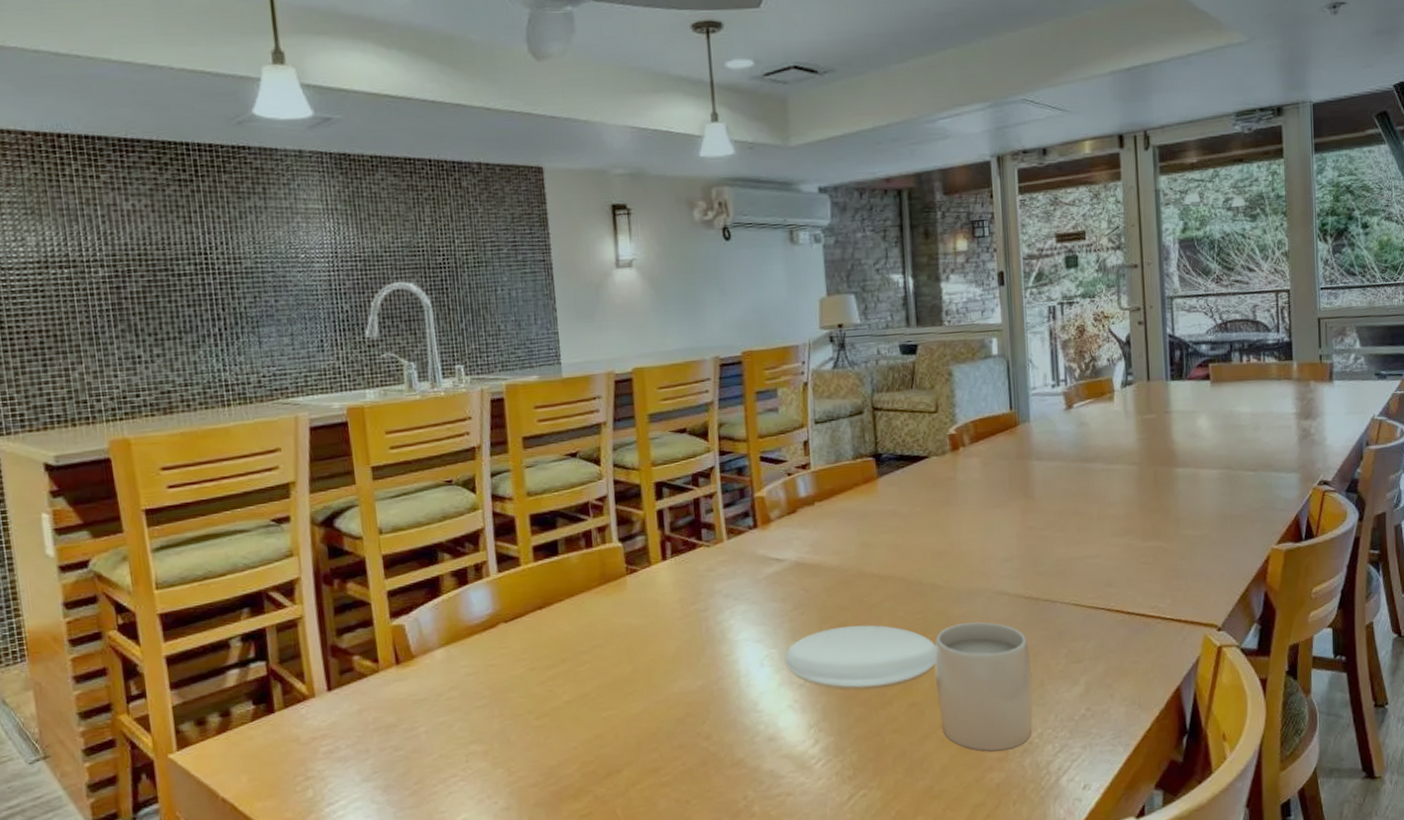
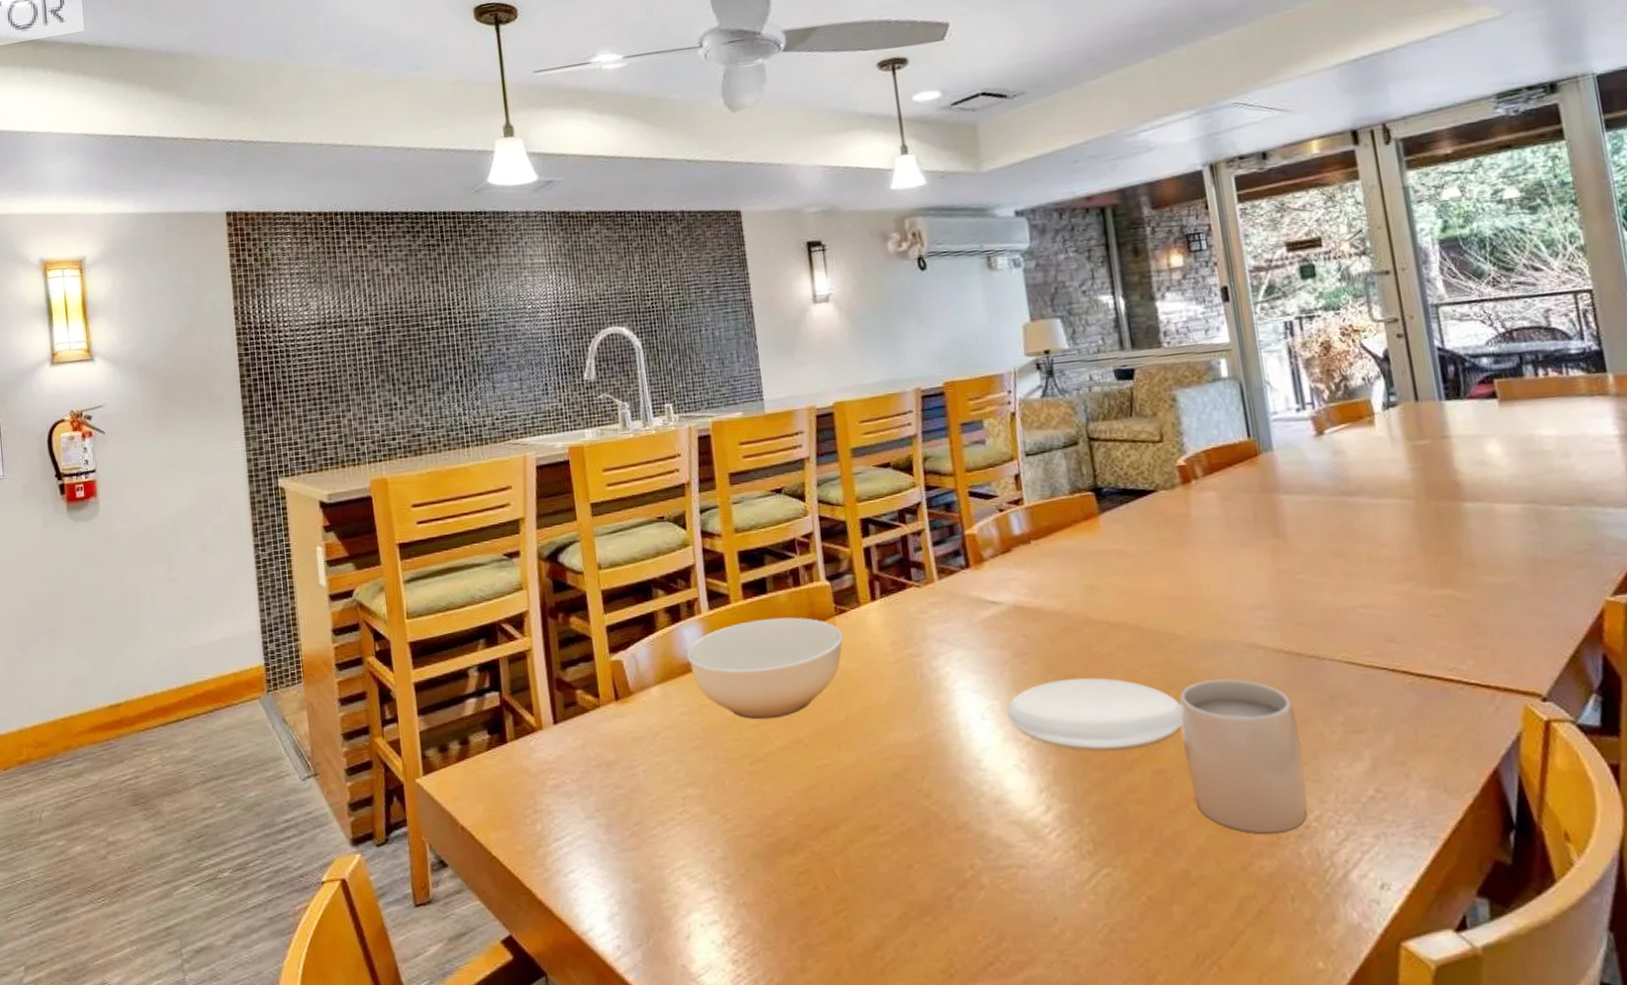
bowl: none [473,577,634,677] -> present [686,617,844,720]

